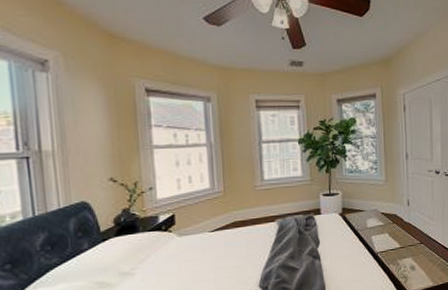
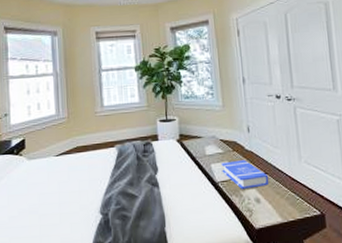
book: none [381,231,424,258] -> present [221,160,269,189]

